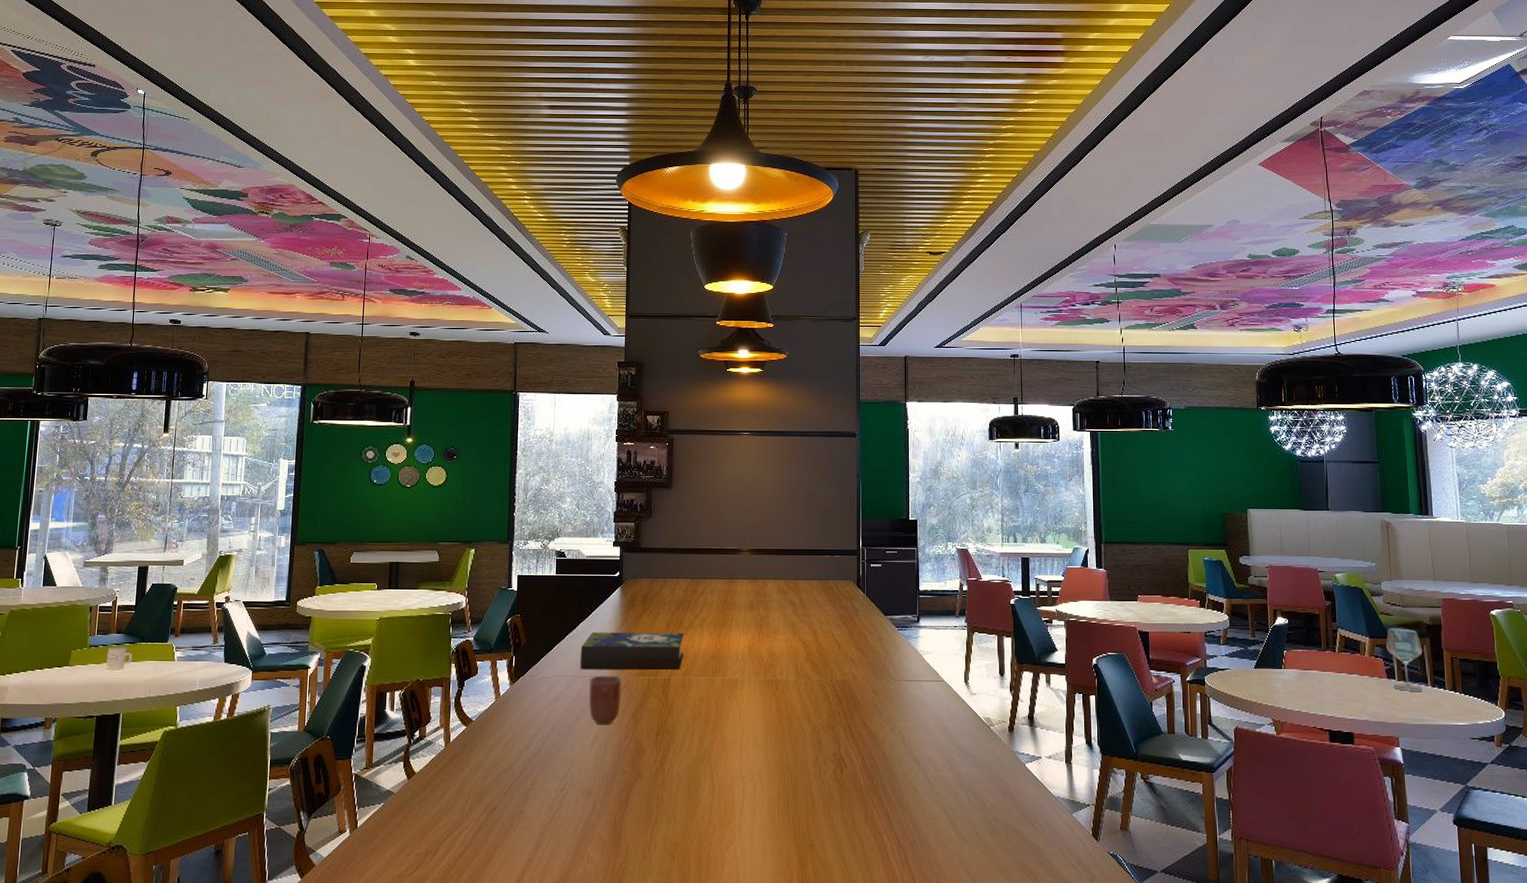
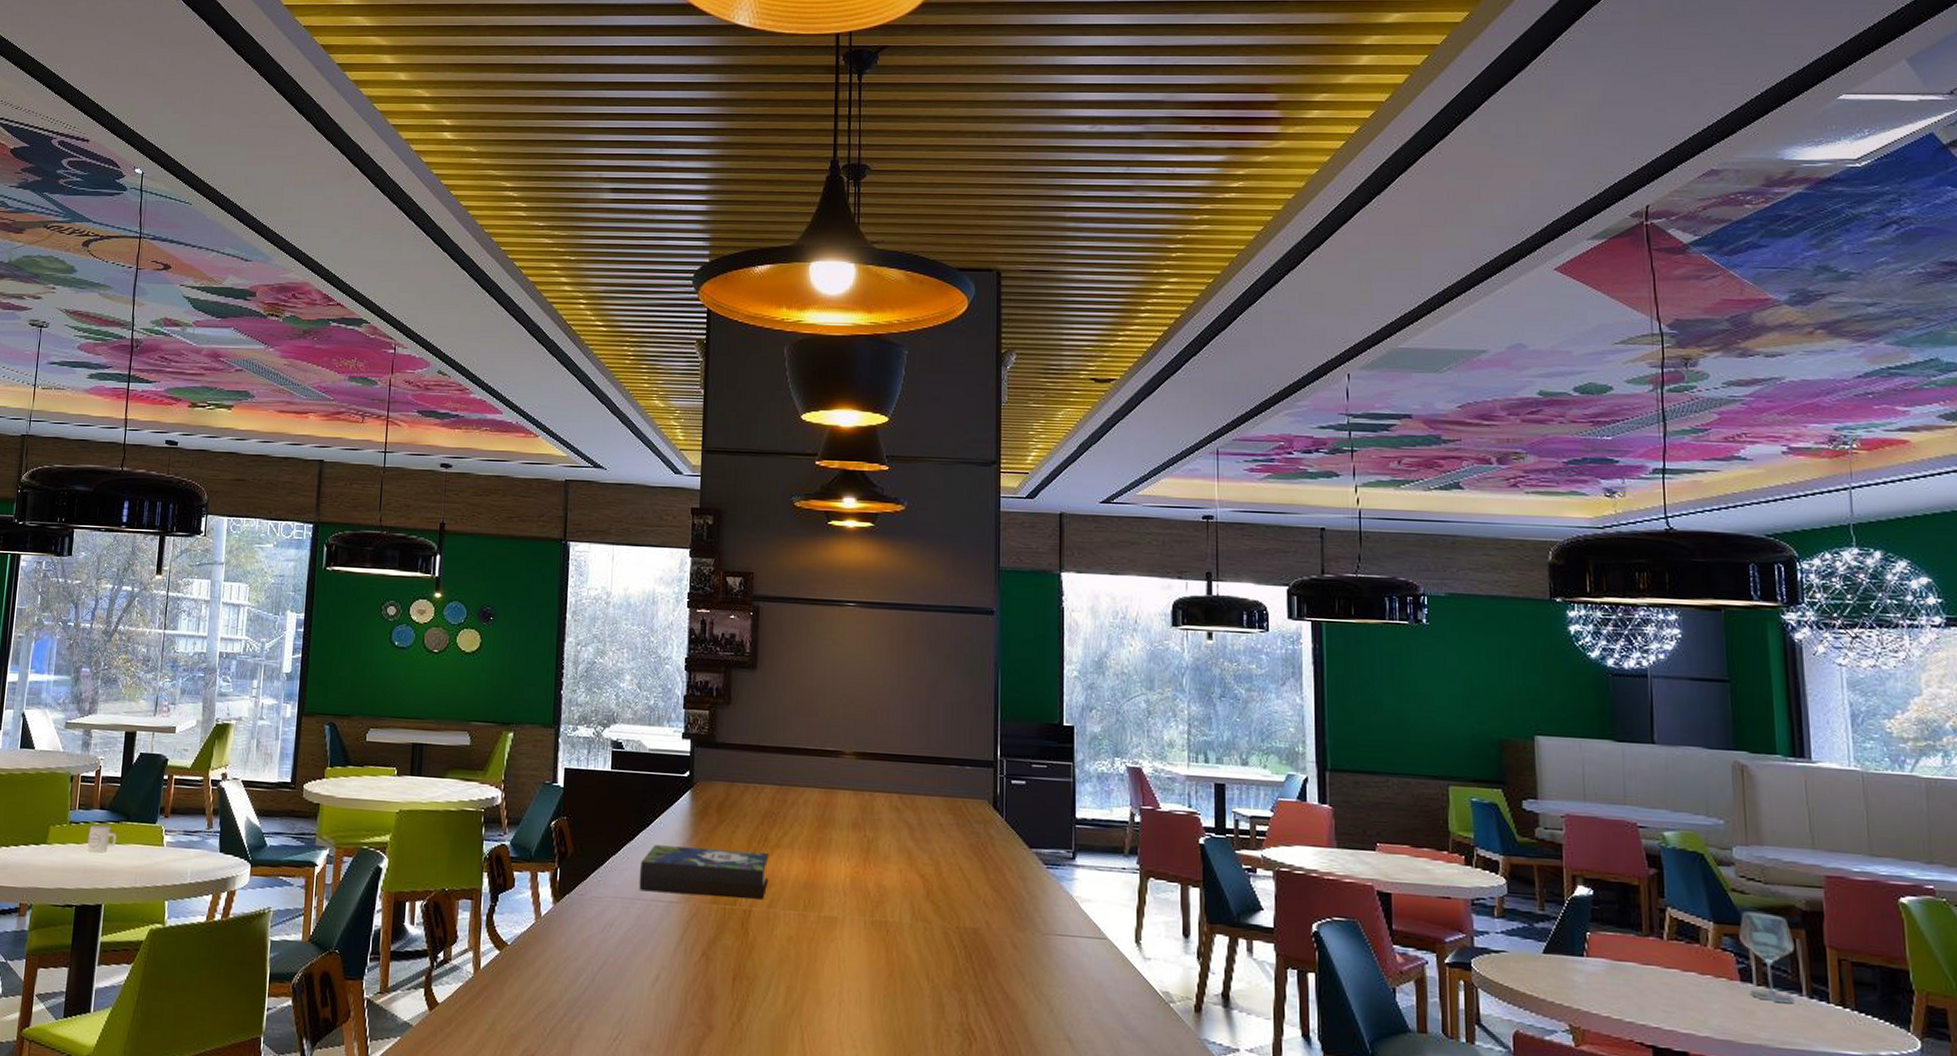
cup: present [589,675,621,724] -> none [649,899,690,962]

